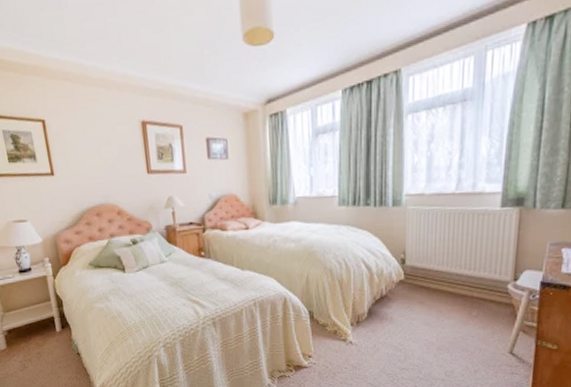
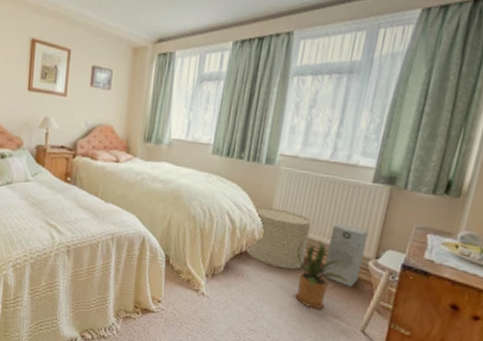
side table: none [386,248,447,306] -> present [246,206,312,270]
house plant: none [436,272,490,339] -> present [295,237,351,310]
air purifier: none [464,251,504,312] -> present [322,222,370,287]

